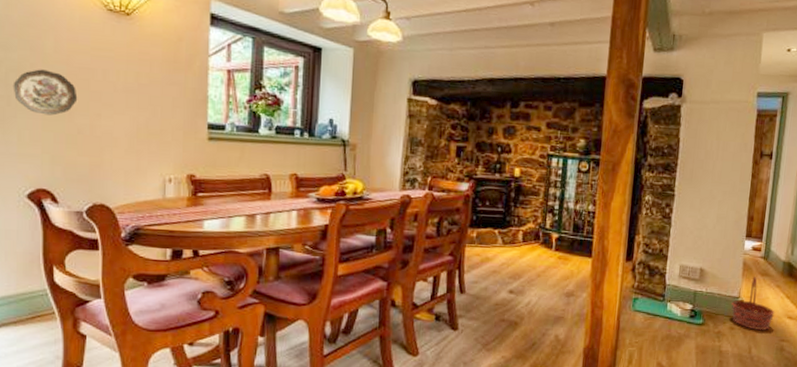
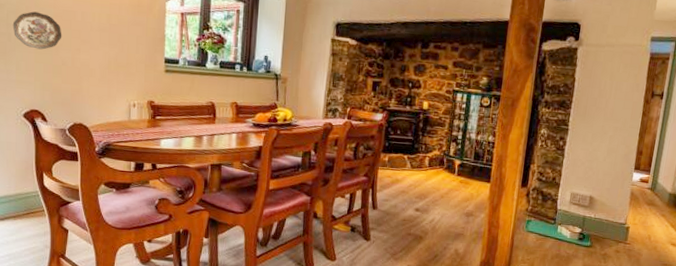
basket: present [731,277,775,331] -> none [617,206,660,255]

